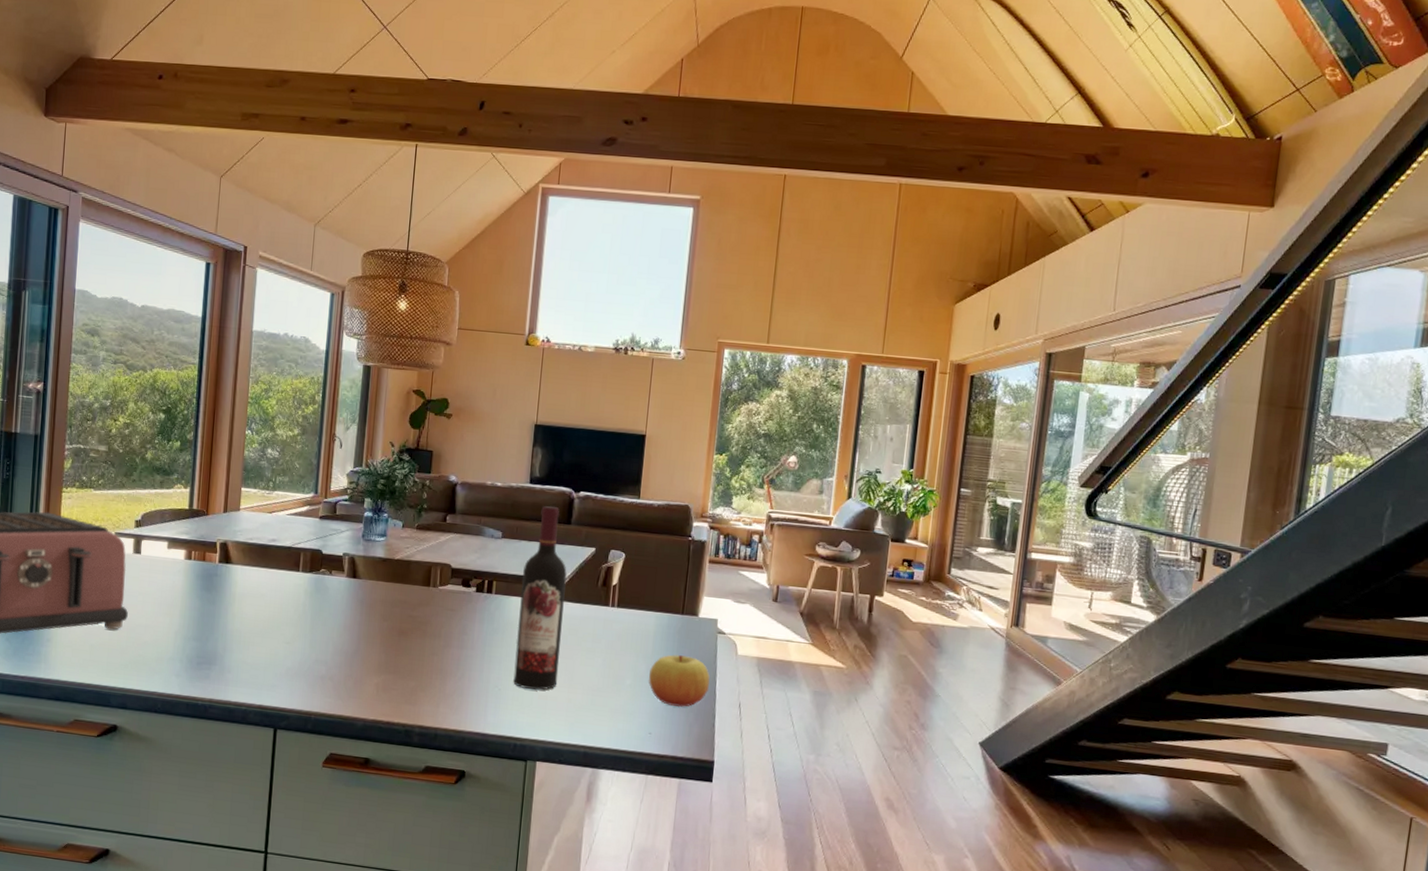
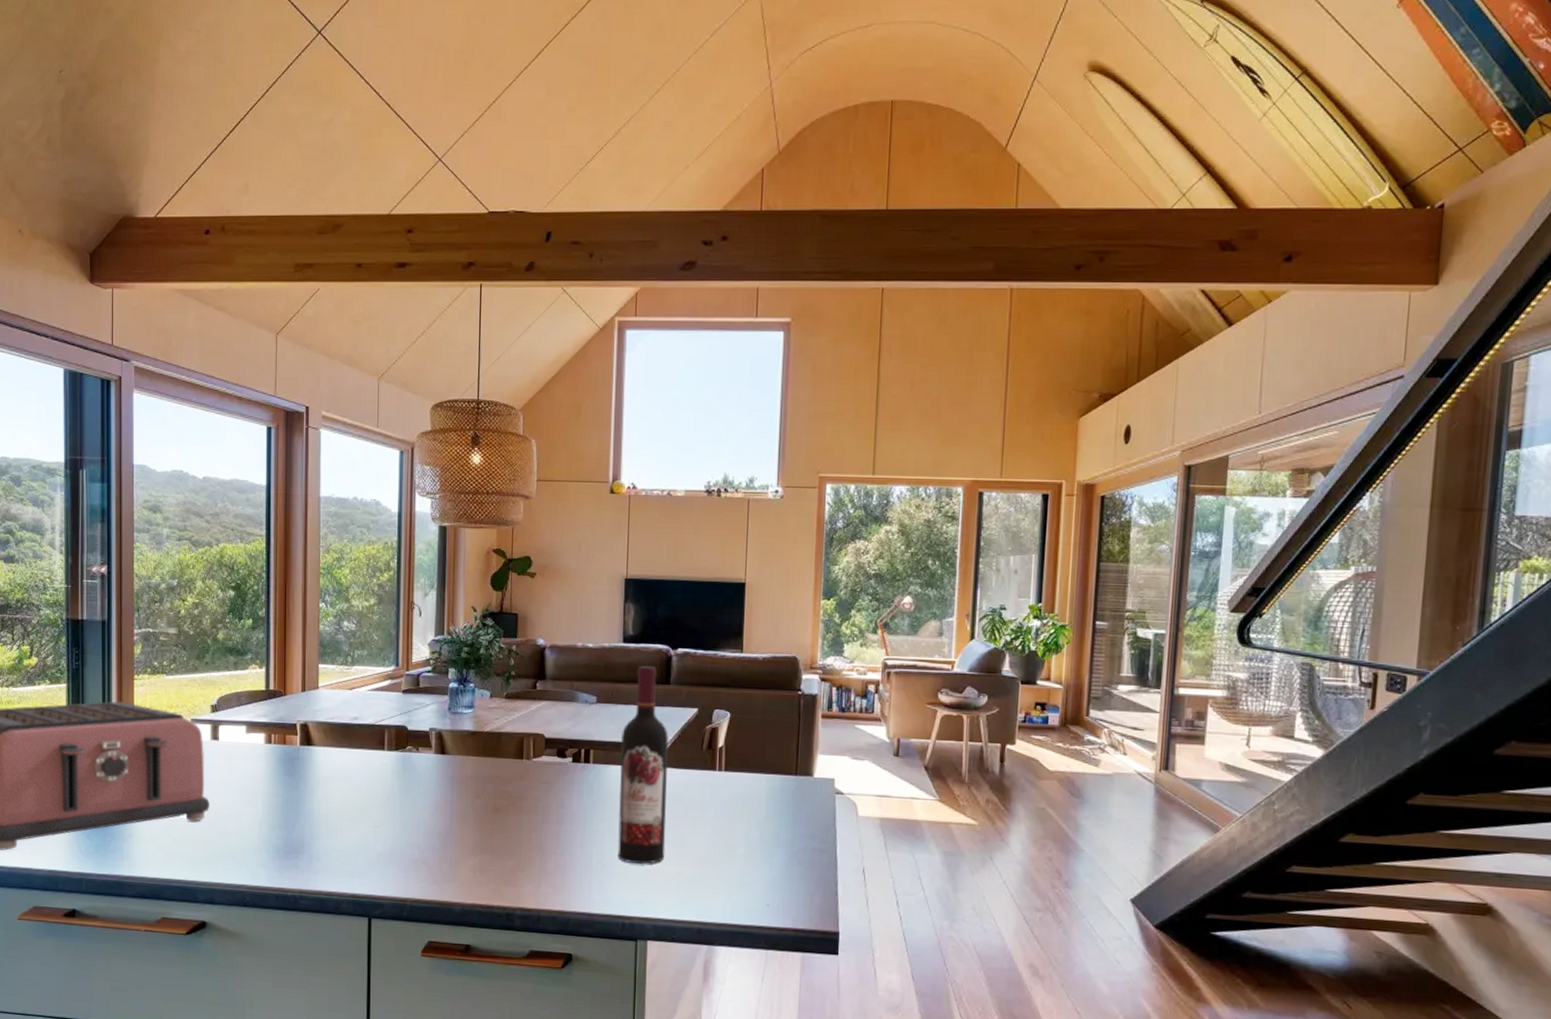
apple: present [648,654,710,707] -> none [762,819,829,875]

